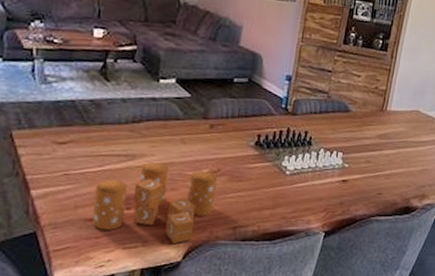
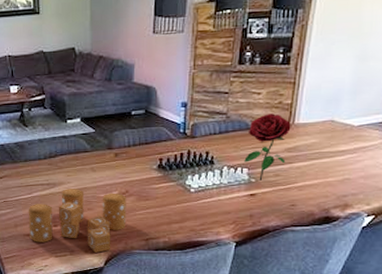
flower: none [340,98,384,166] -> present [244,113,291,181]

